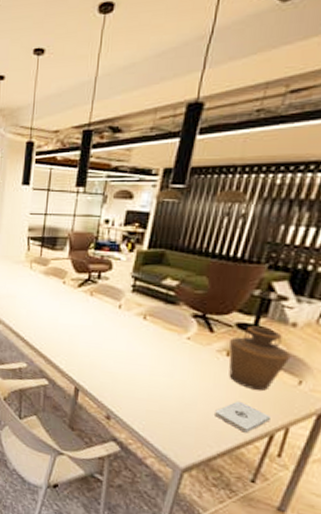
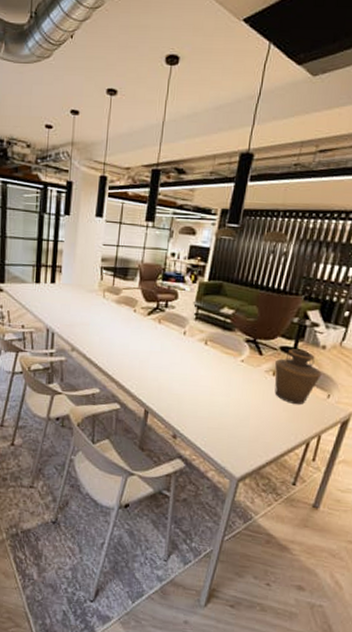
notepad: present [215,400,271,433] -> none [264,414,307,442]

